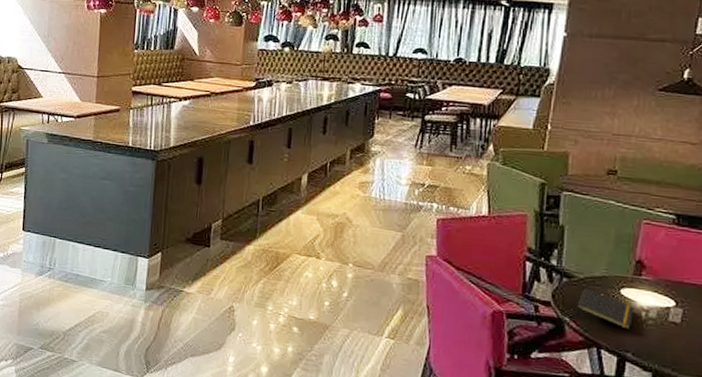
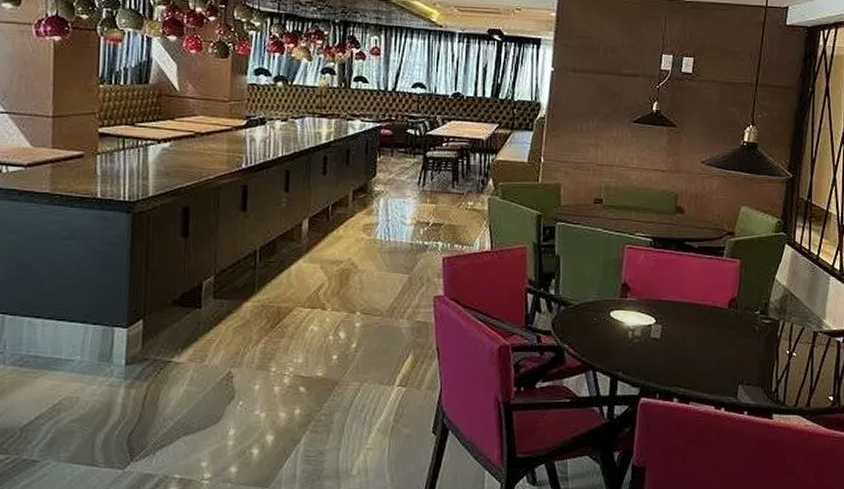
notepad: present [576,288,634,330] -> none [574,314,622,350]

